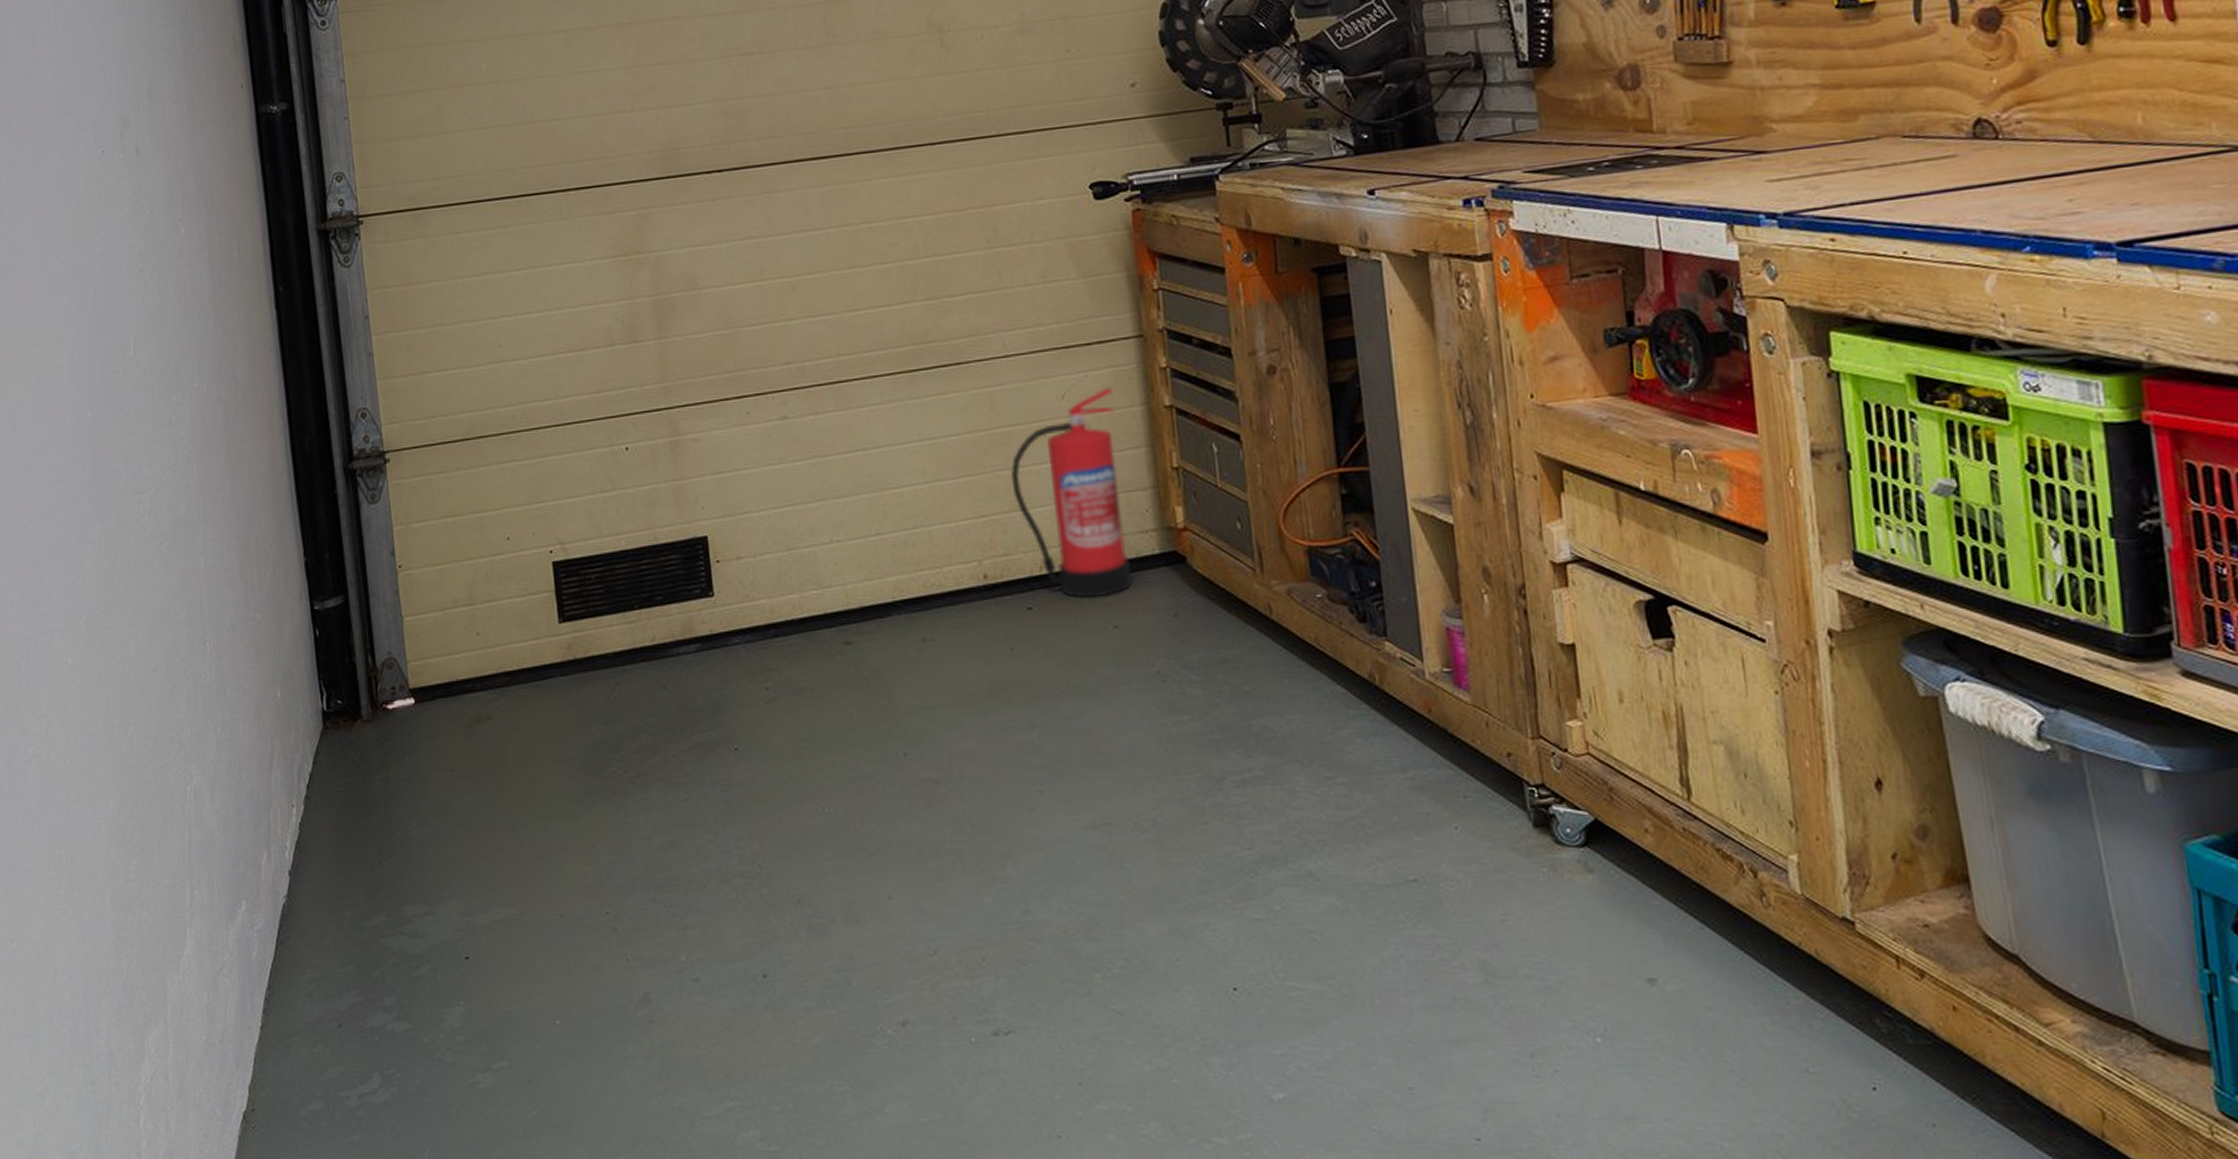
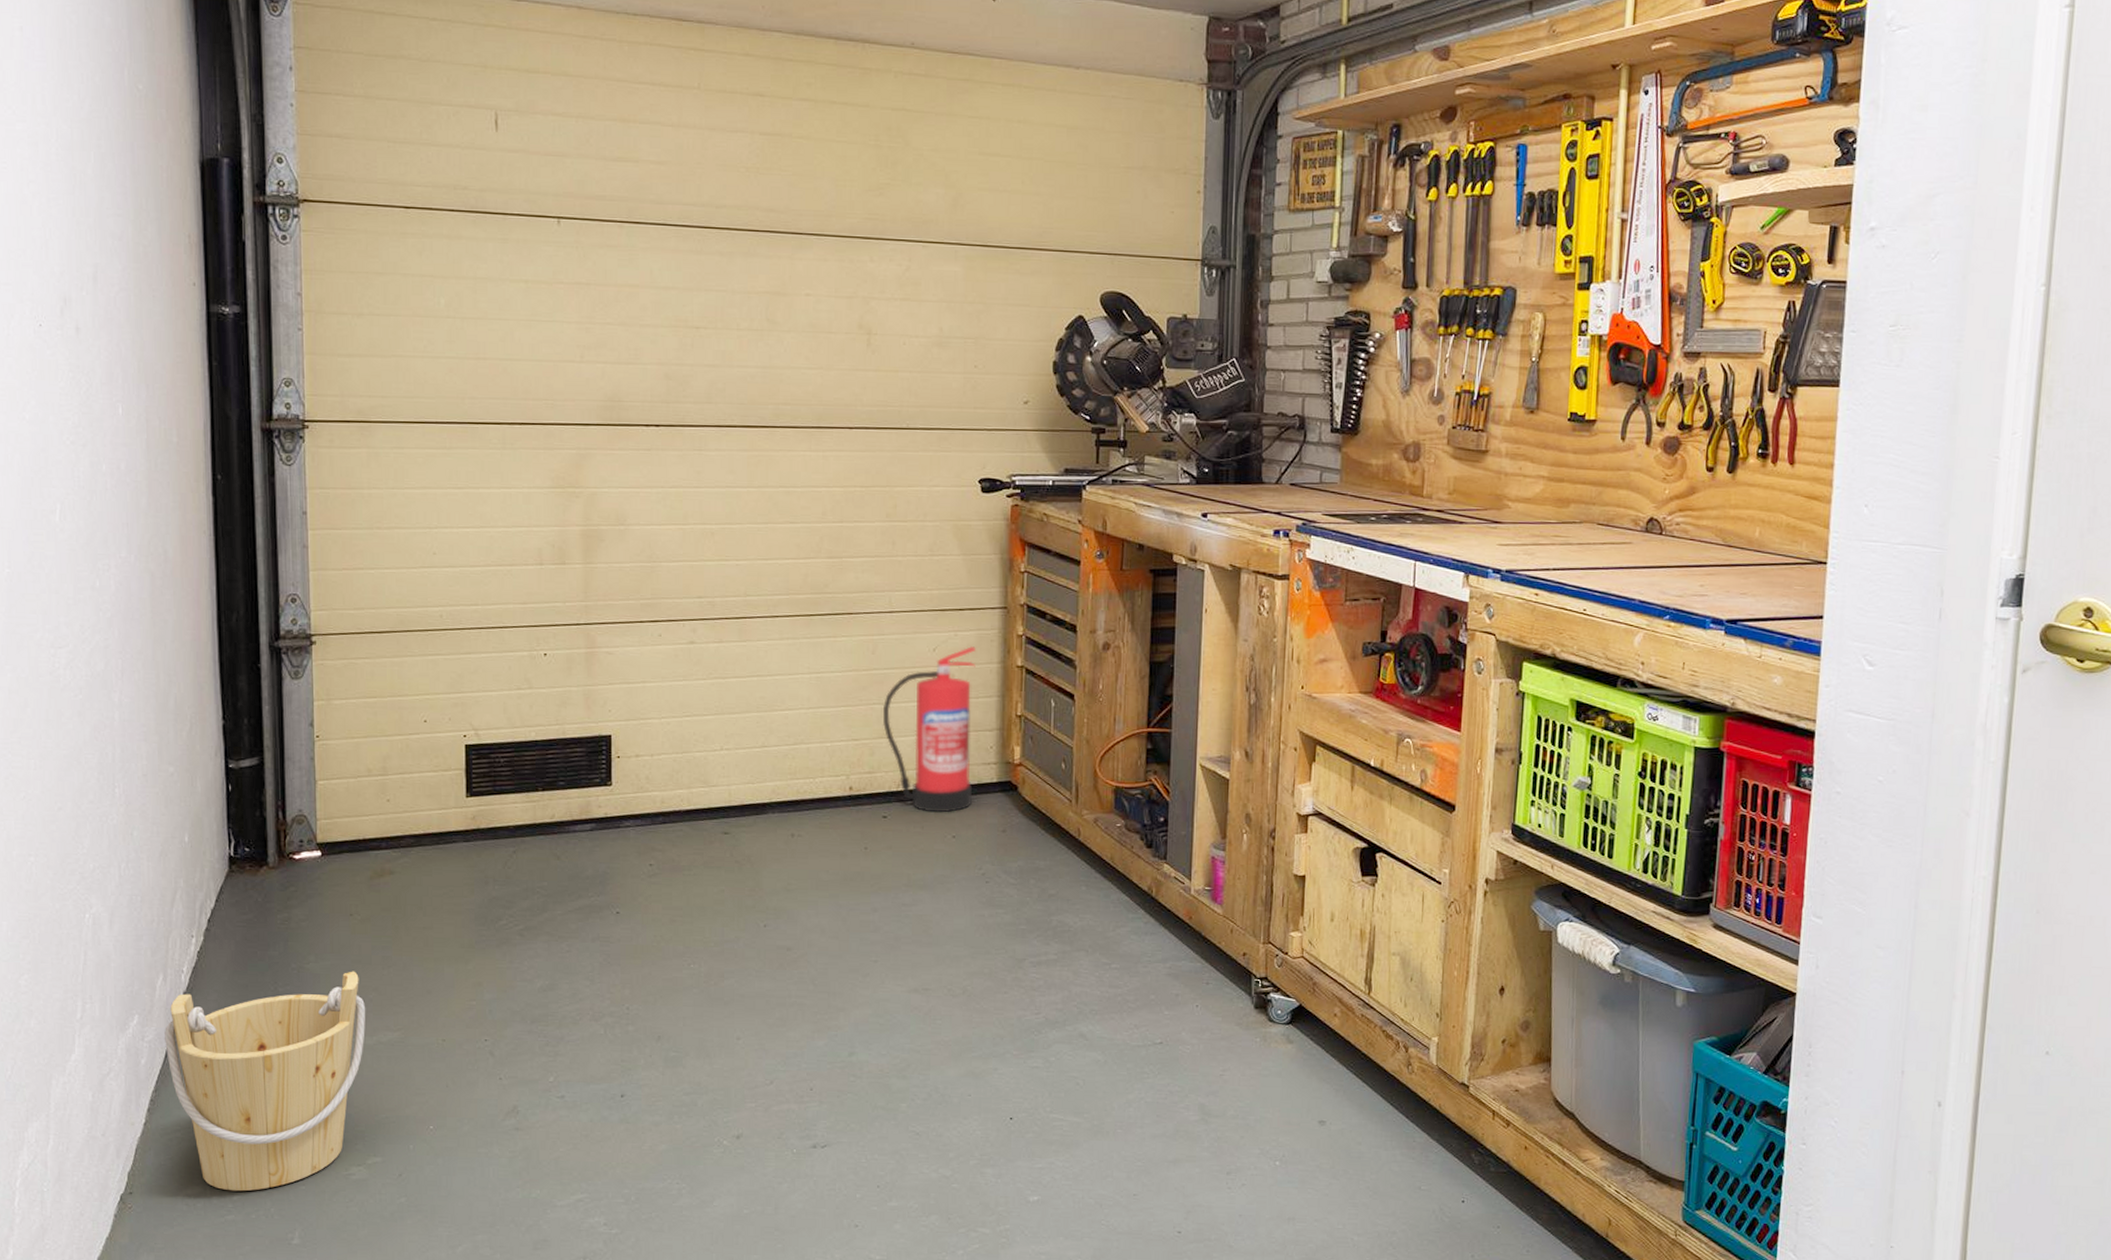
bucket: none [273,837,478,1106] -> present [164,971,365,1192]

